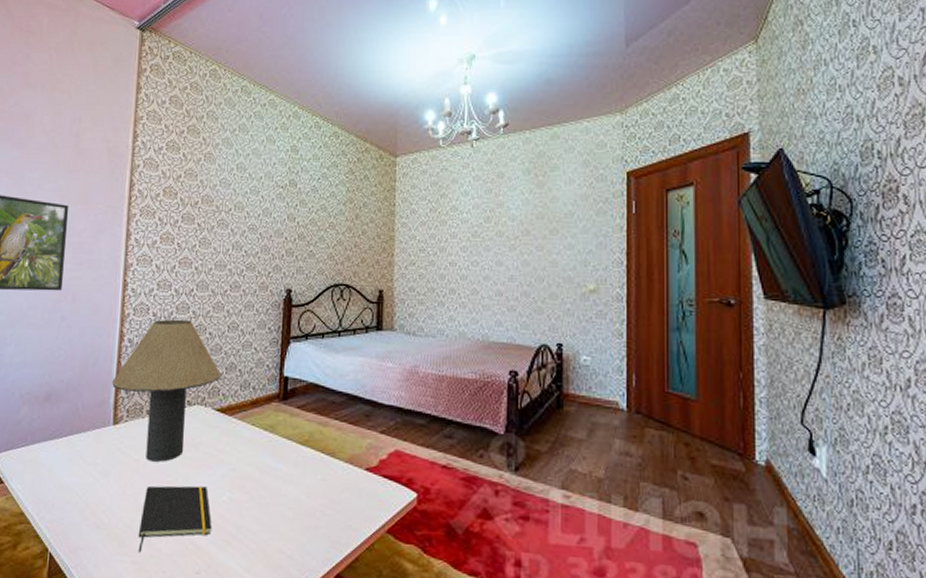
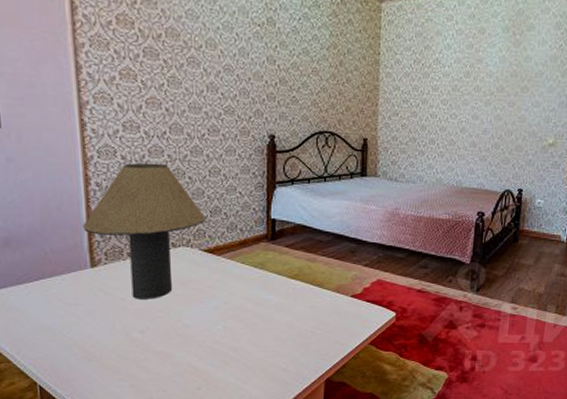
notepad: present [138,485,212,553] -> none [133,318,209,378]

